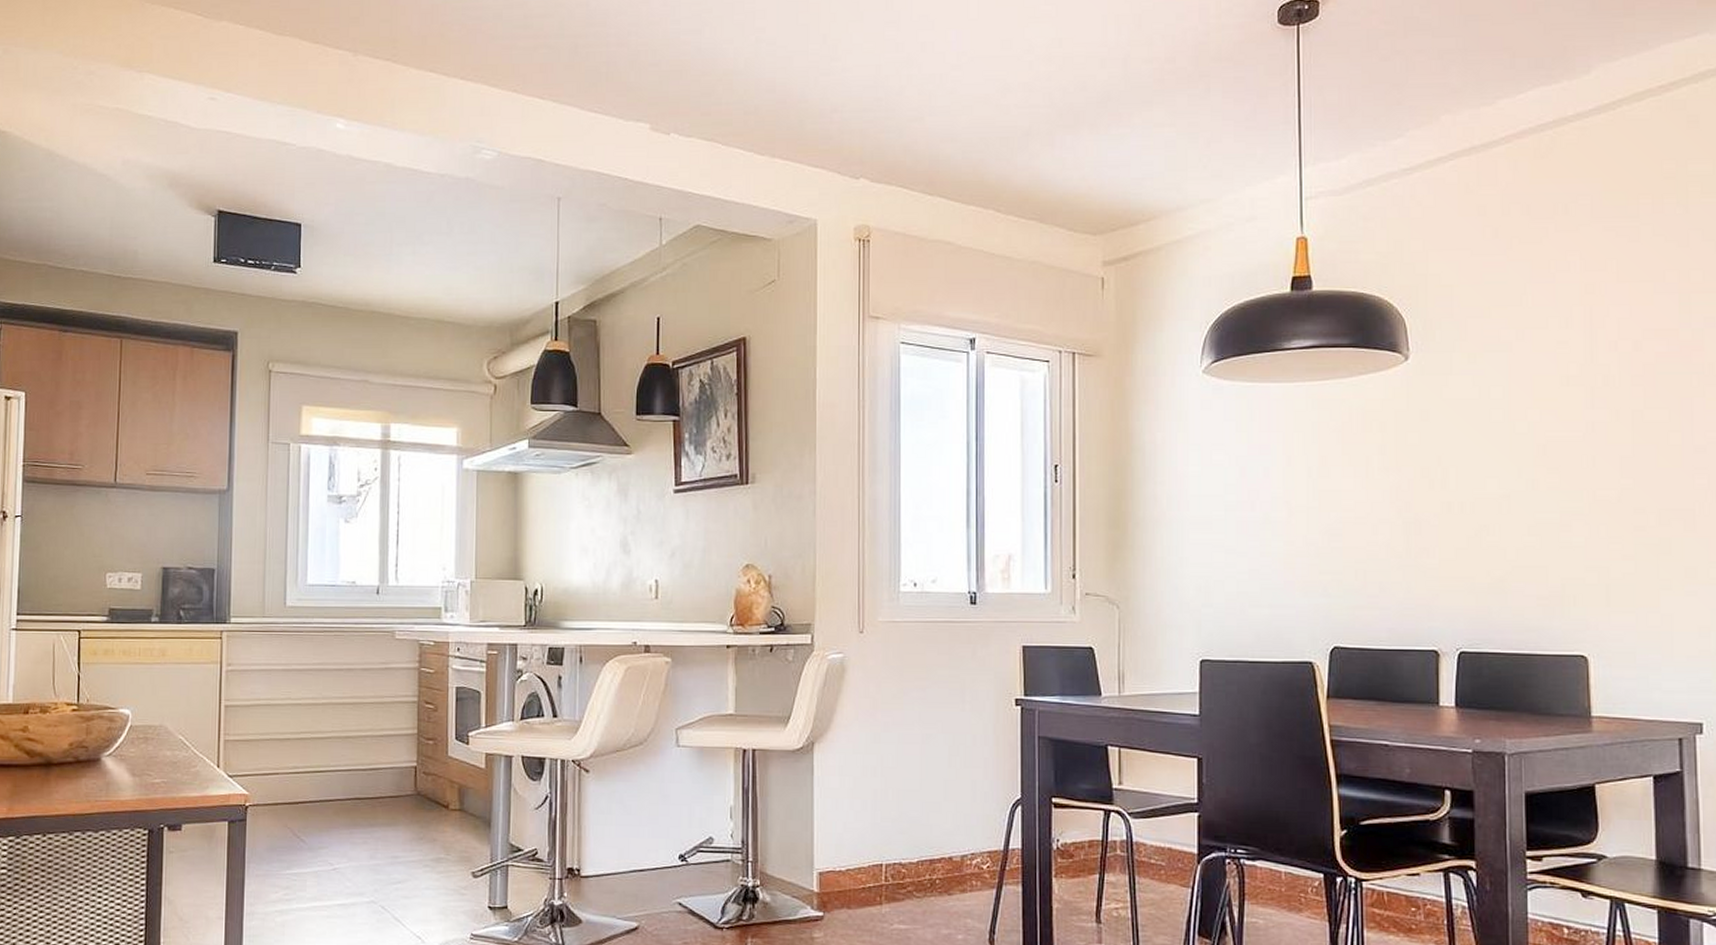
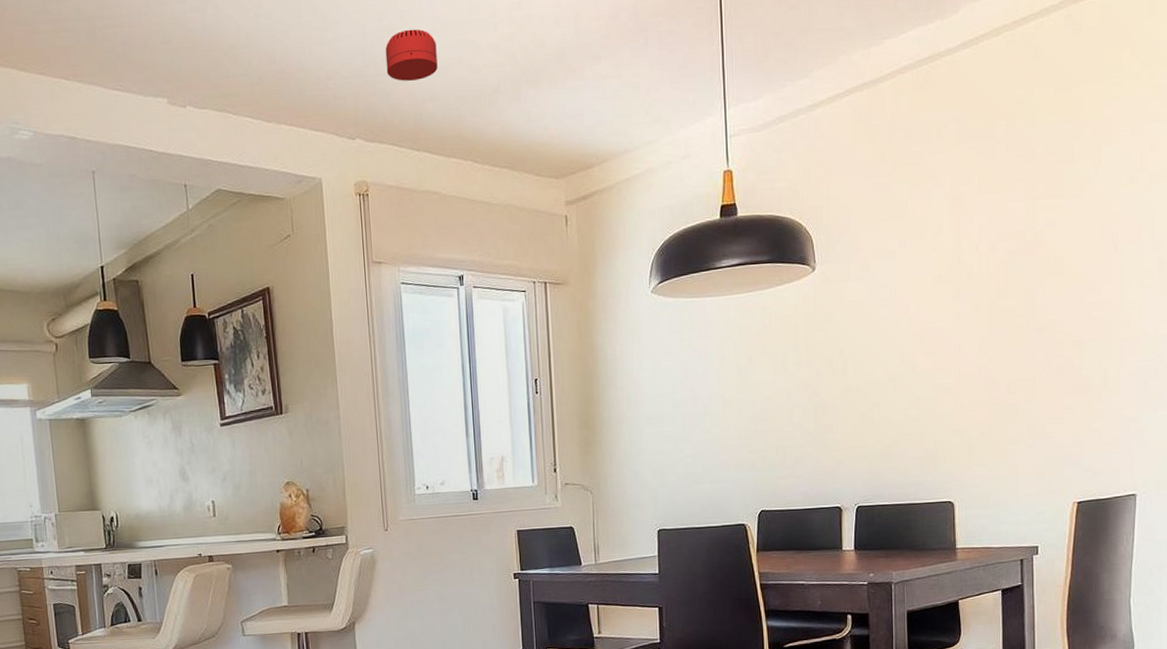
smoke detector: none [901,63,961,118] -> present [385,29,438,81]

